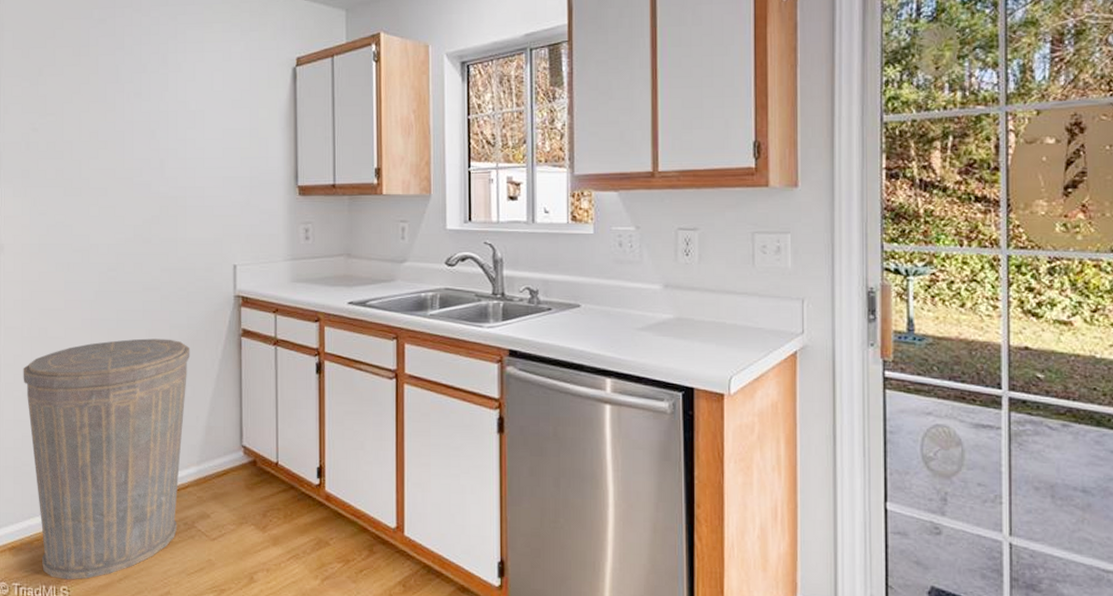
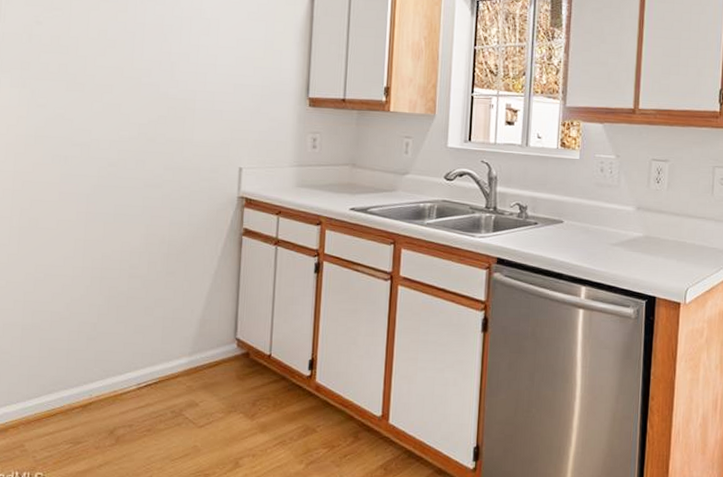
trash can: present [23,338,190,580] -> none [8,233,190,466]

